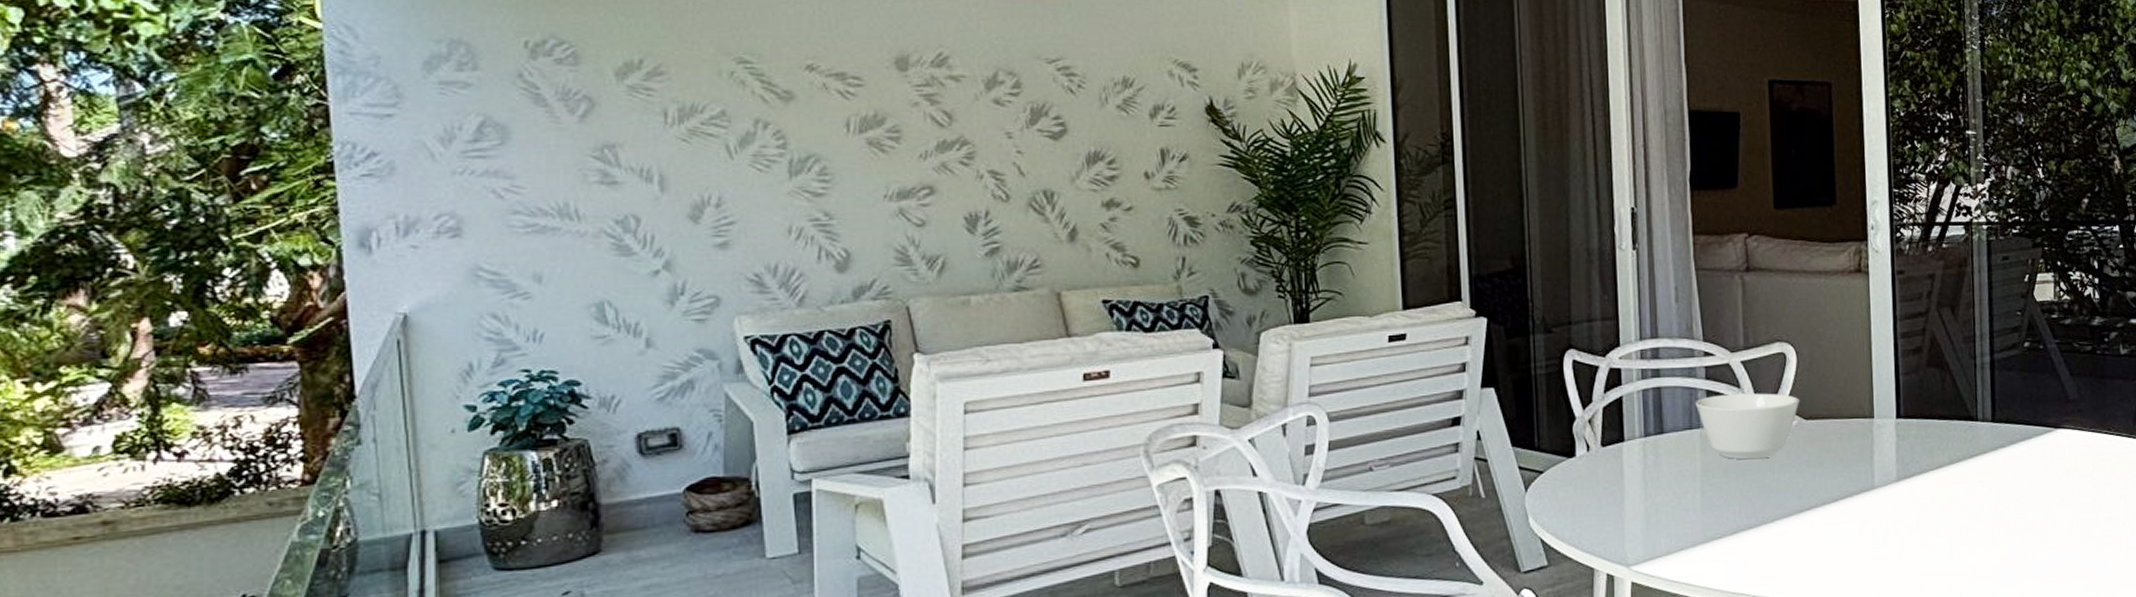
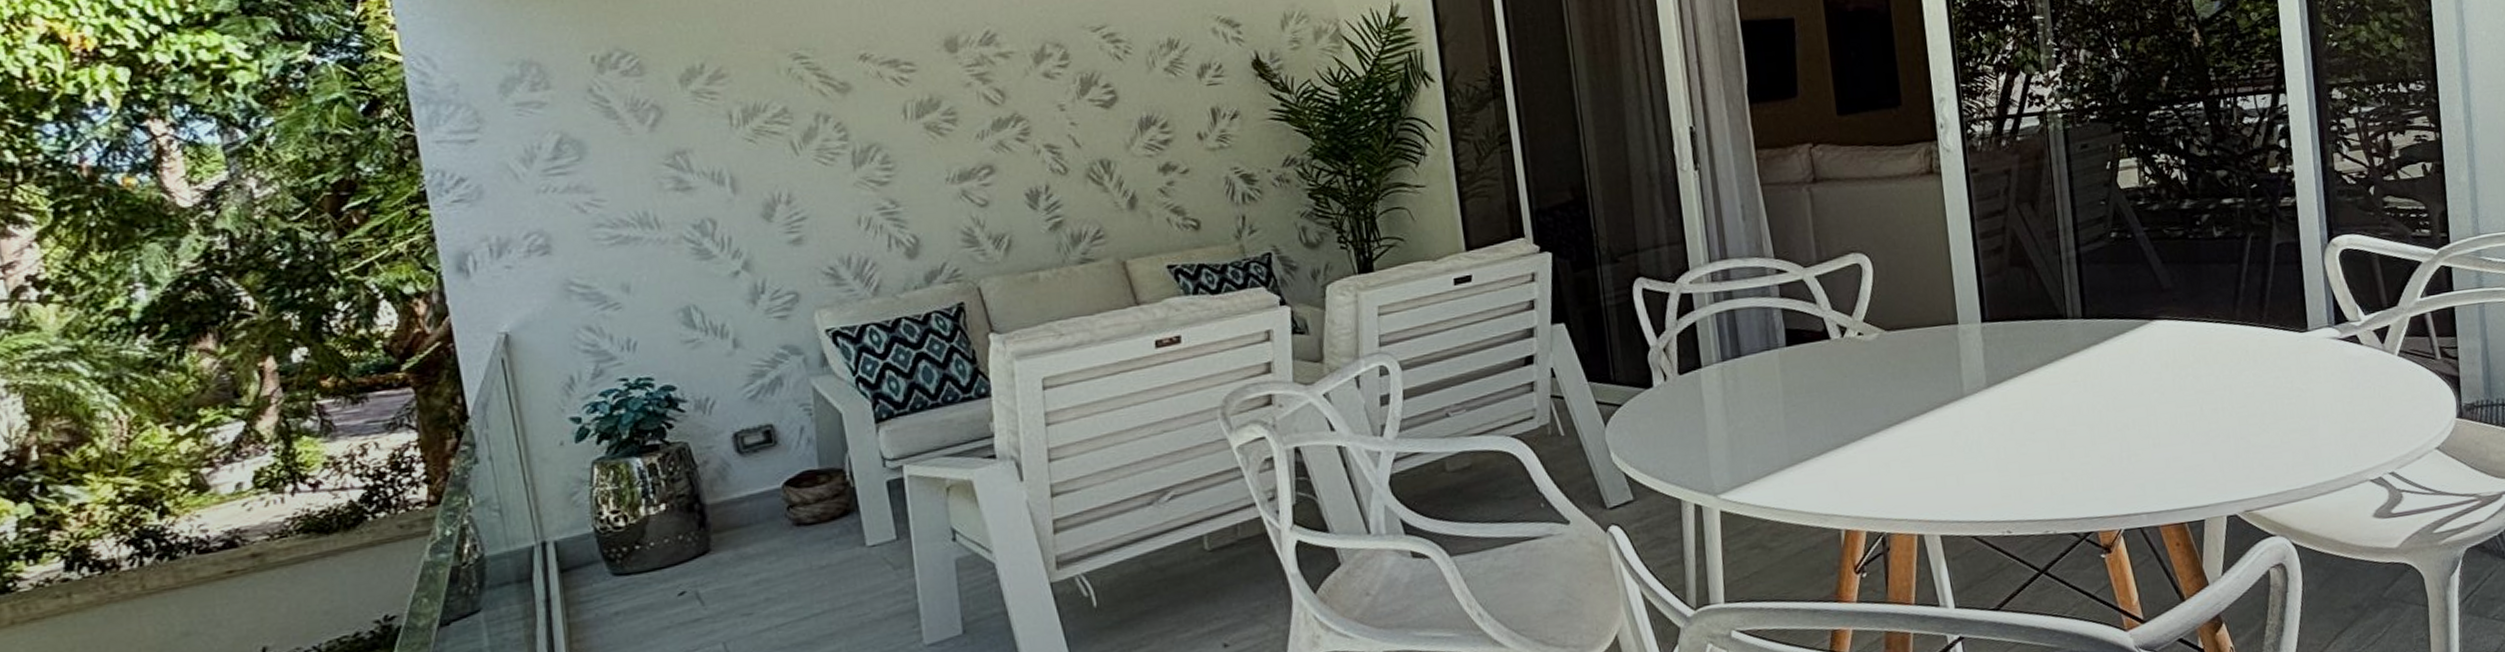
bowl: present [1695,393,1800,460] -> none [1771,306,1880,378]

